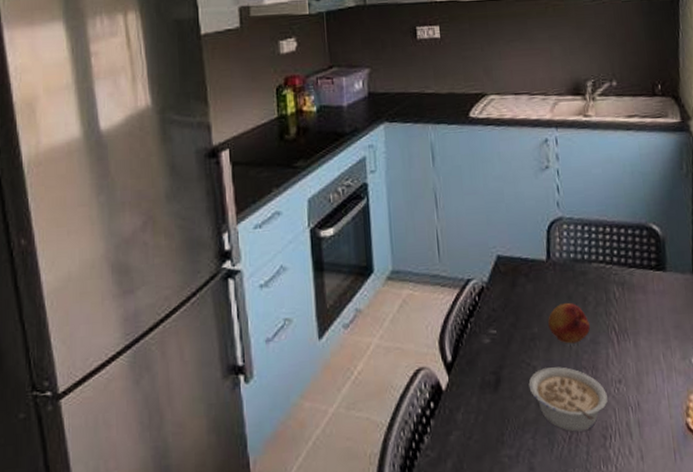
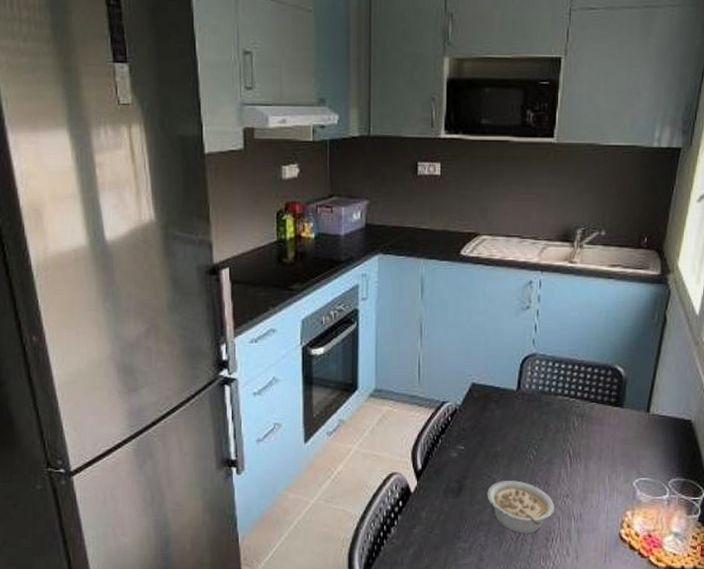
fruit: present [548,302,591,344] -> none [511,428,548,463]

